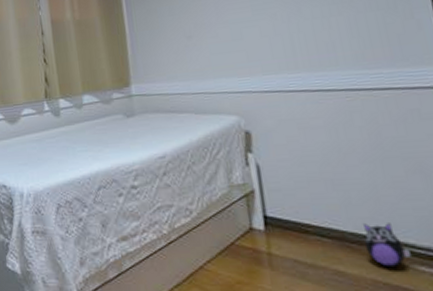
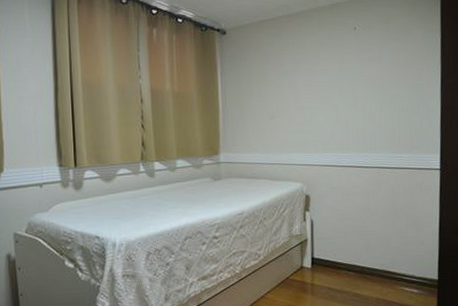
plush toy: present [362,223,411,268] -> none [375,260,401,290]

